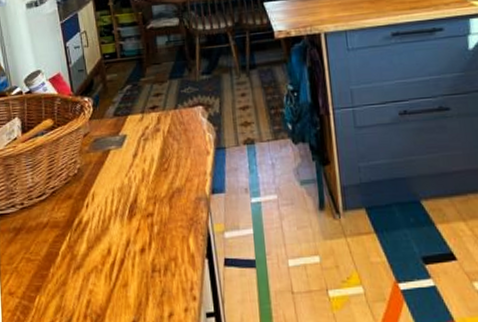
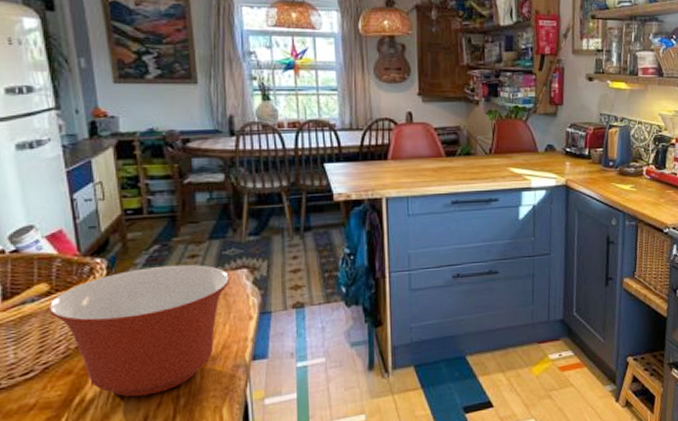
mixing bowl: none [53,102,189,222] -> present [48,264,231,397]

